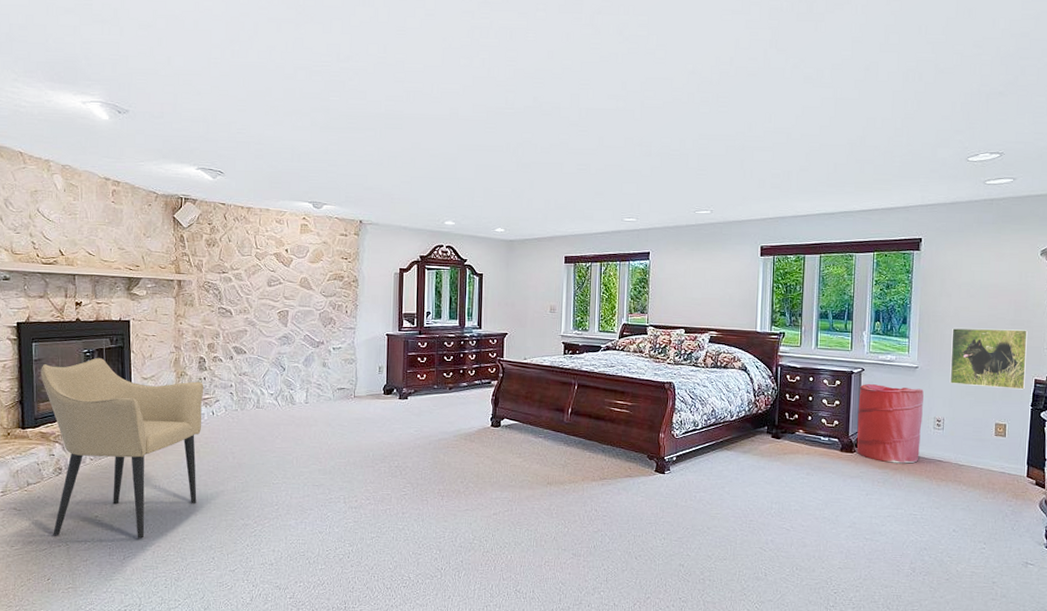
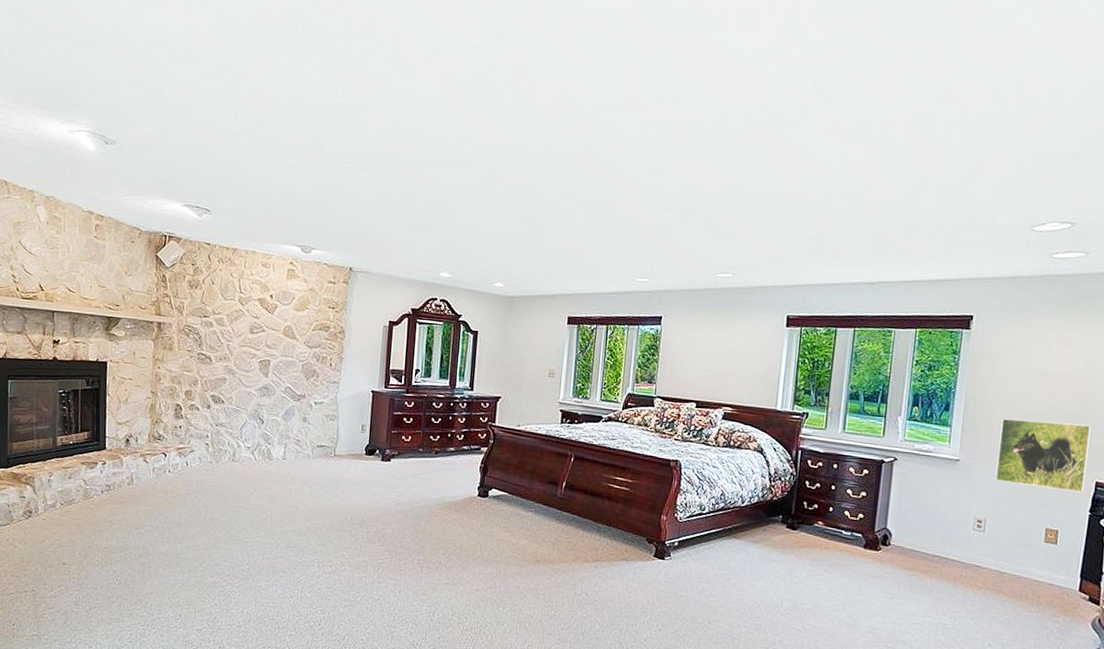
armchair: present [41,357,204,538] -> none [15,398,179,590]
laundry hamper: present [856,384,924,464] -> none [882,475,964,567]

